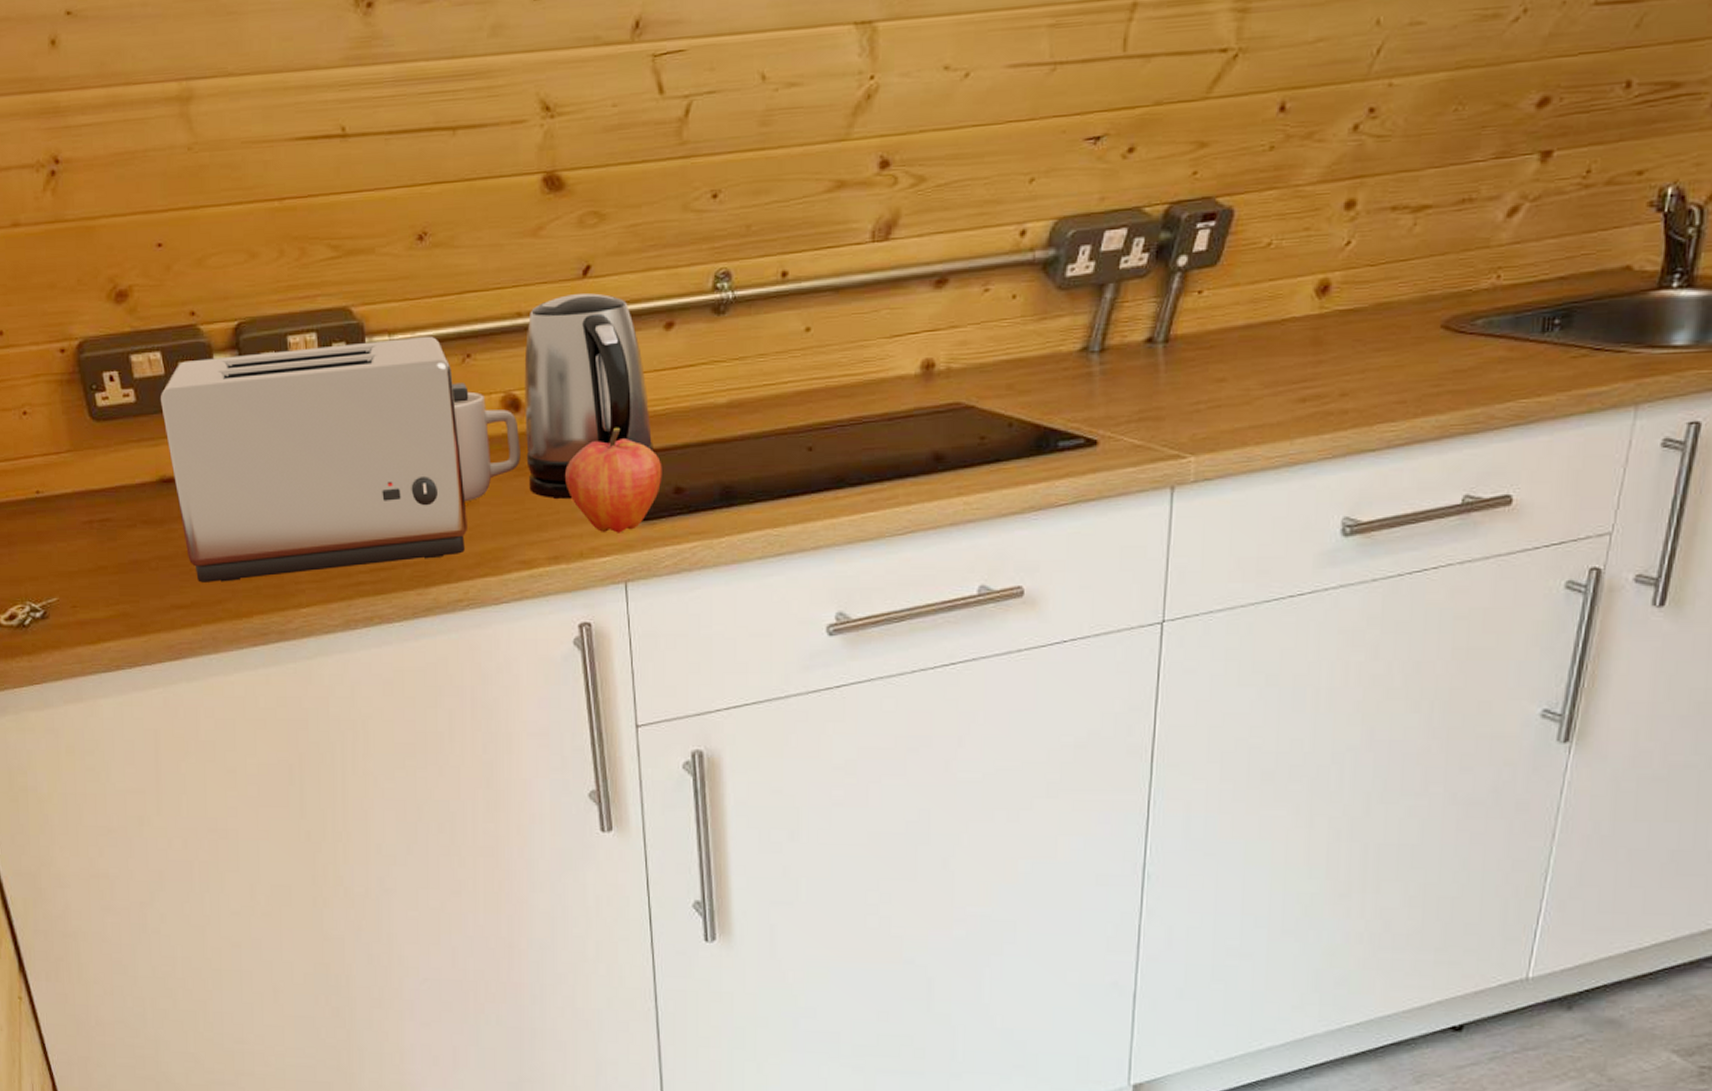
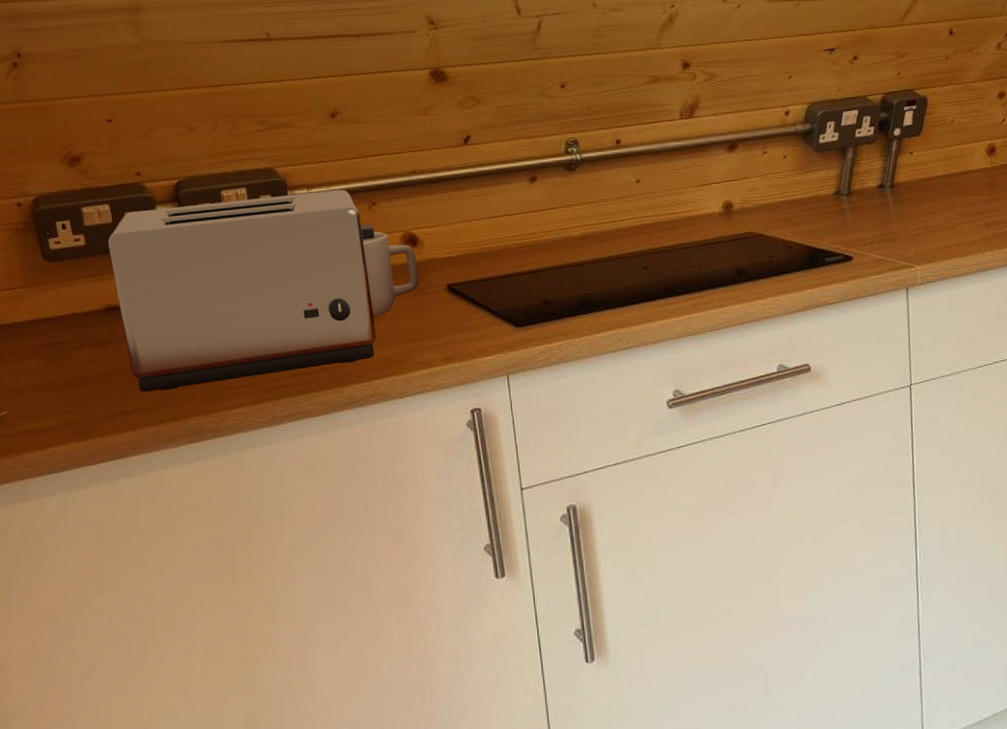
kettle: present [524,293,653,500] -> none [419,156,525,313]
fruit: present [564,427,662,533] -> none [454,255,533,337]

